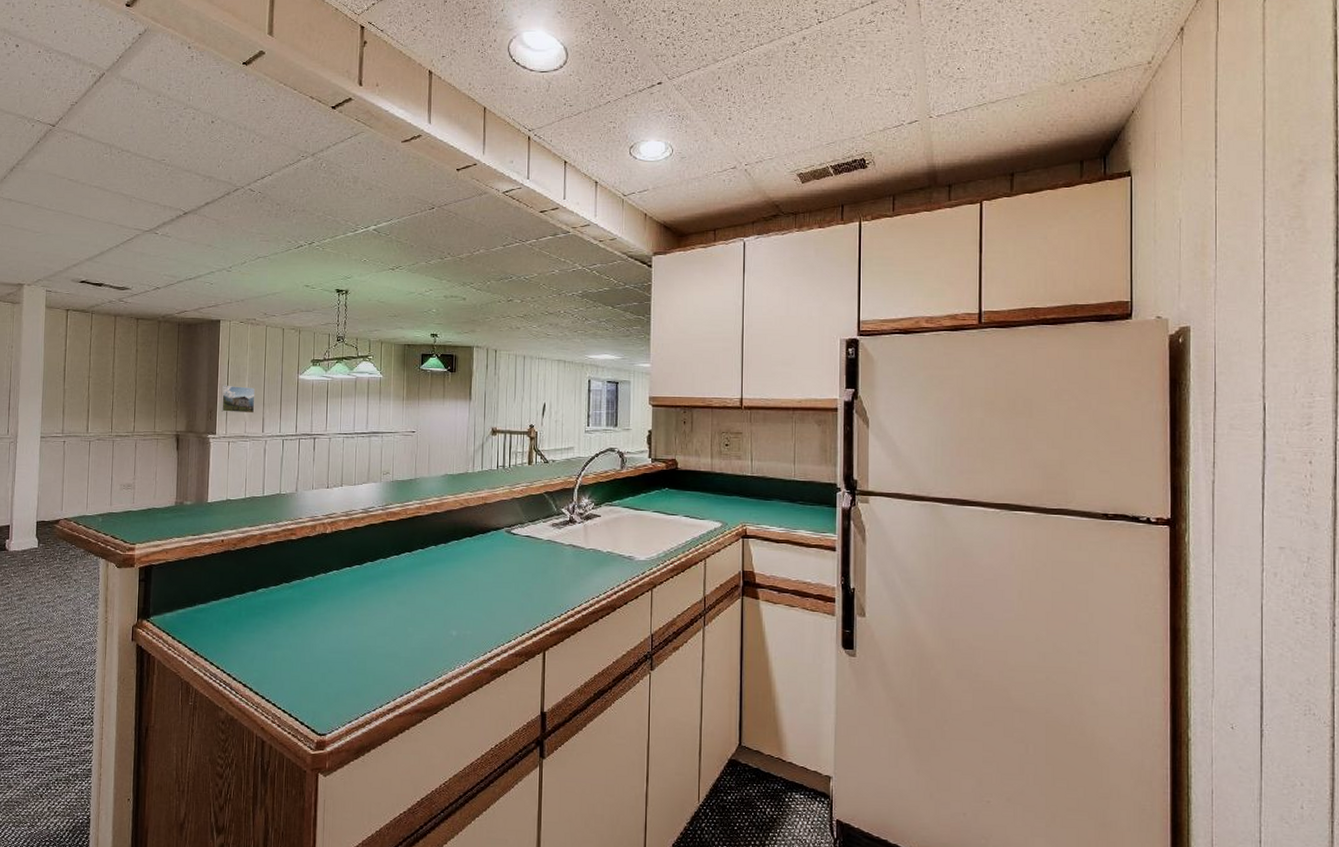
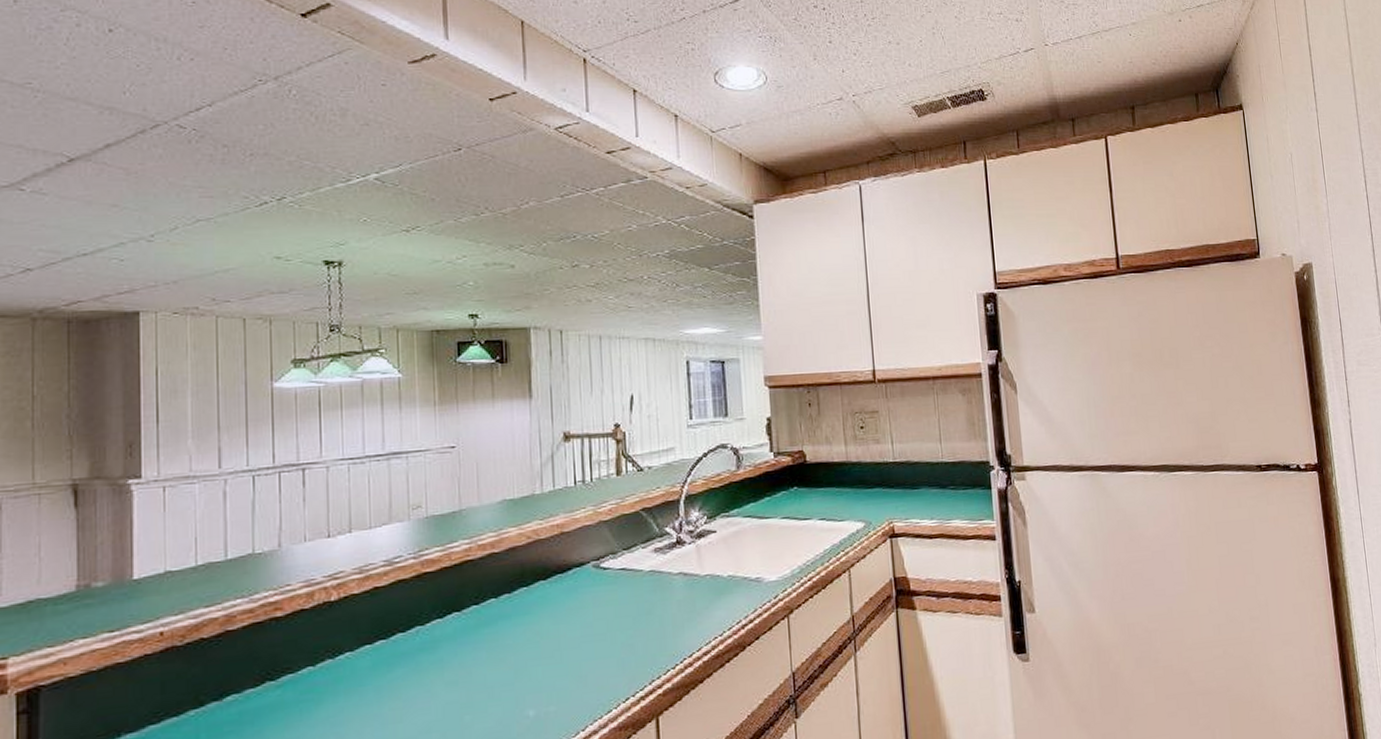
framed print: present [220,385,256,414] -> none [147,404,205,444]

